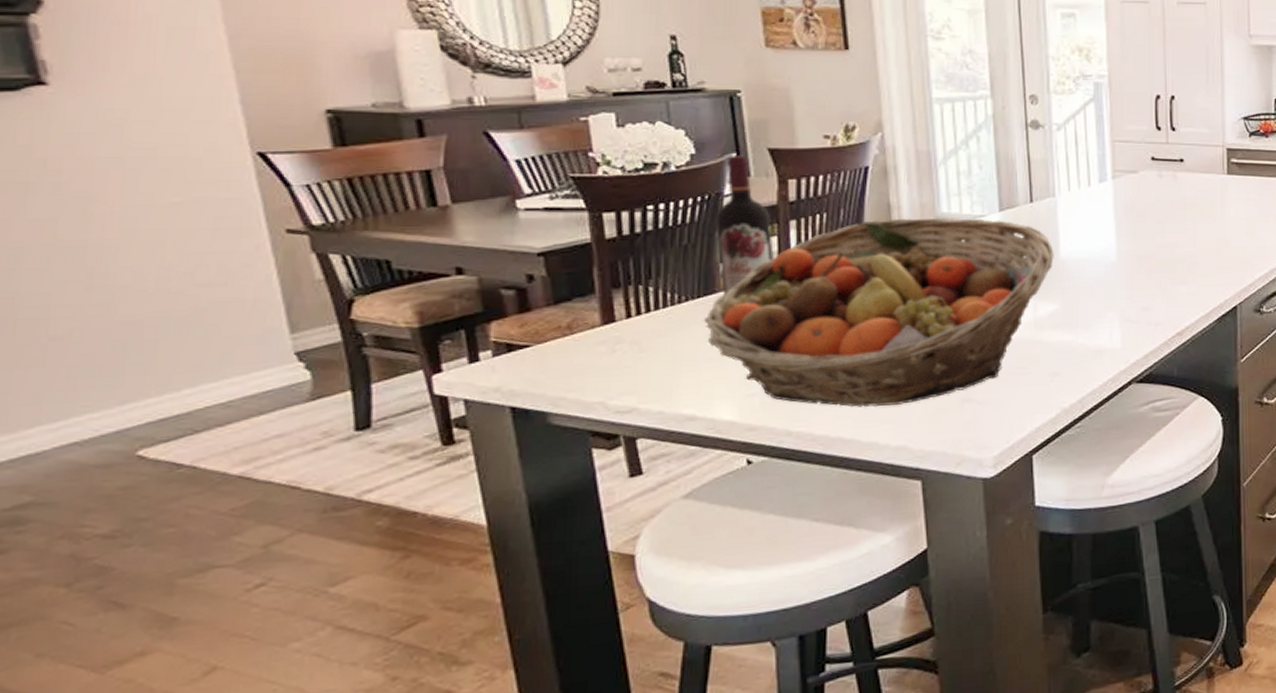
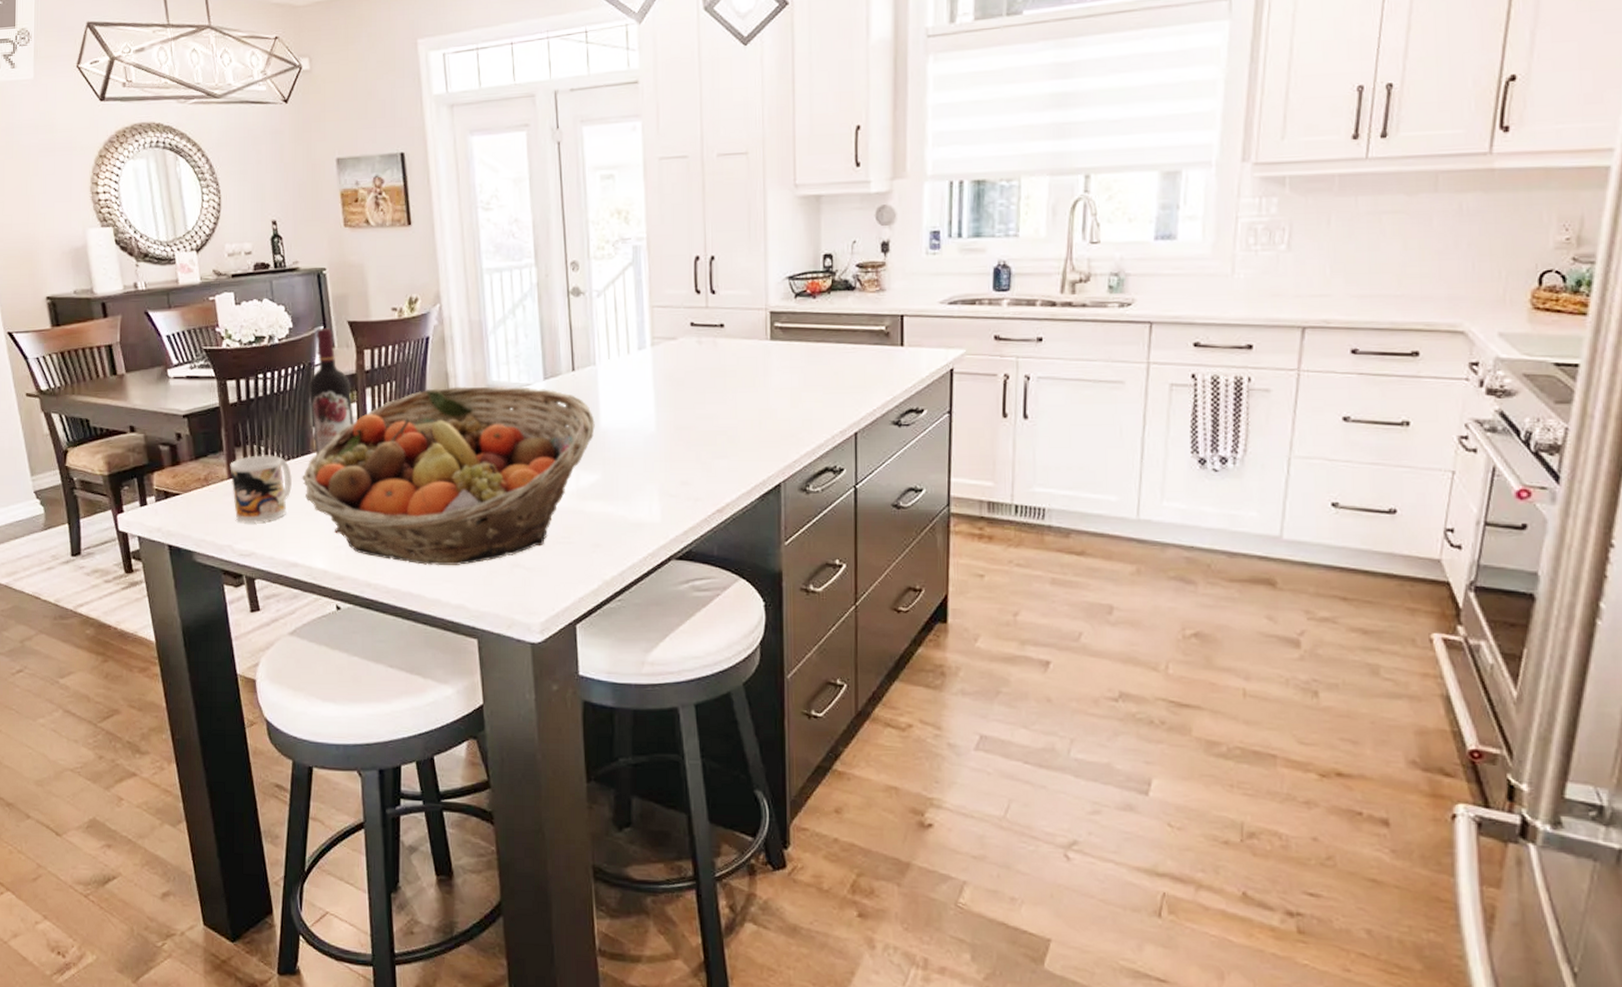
mug: none [604,296,690,375] -> present [230,455,292,523]

